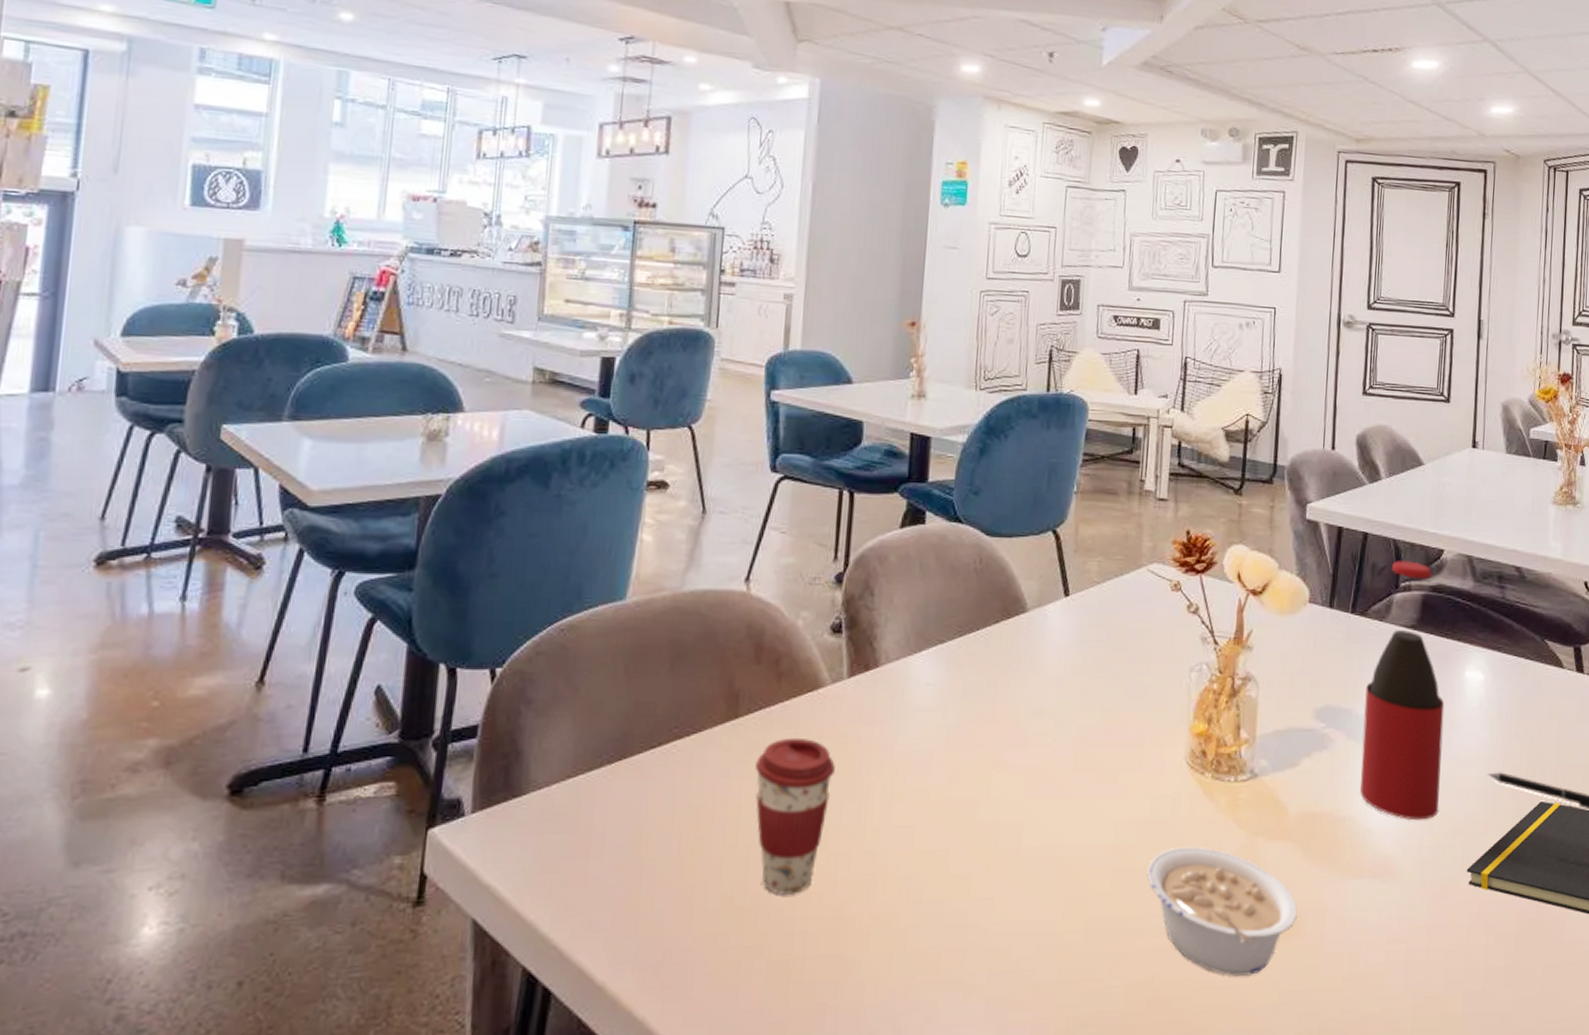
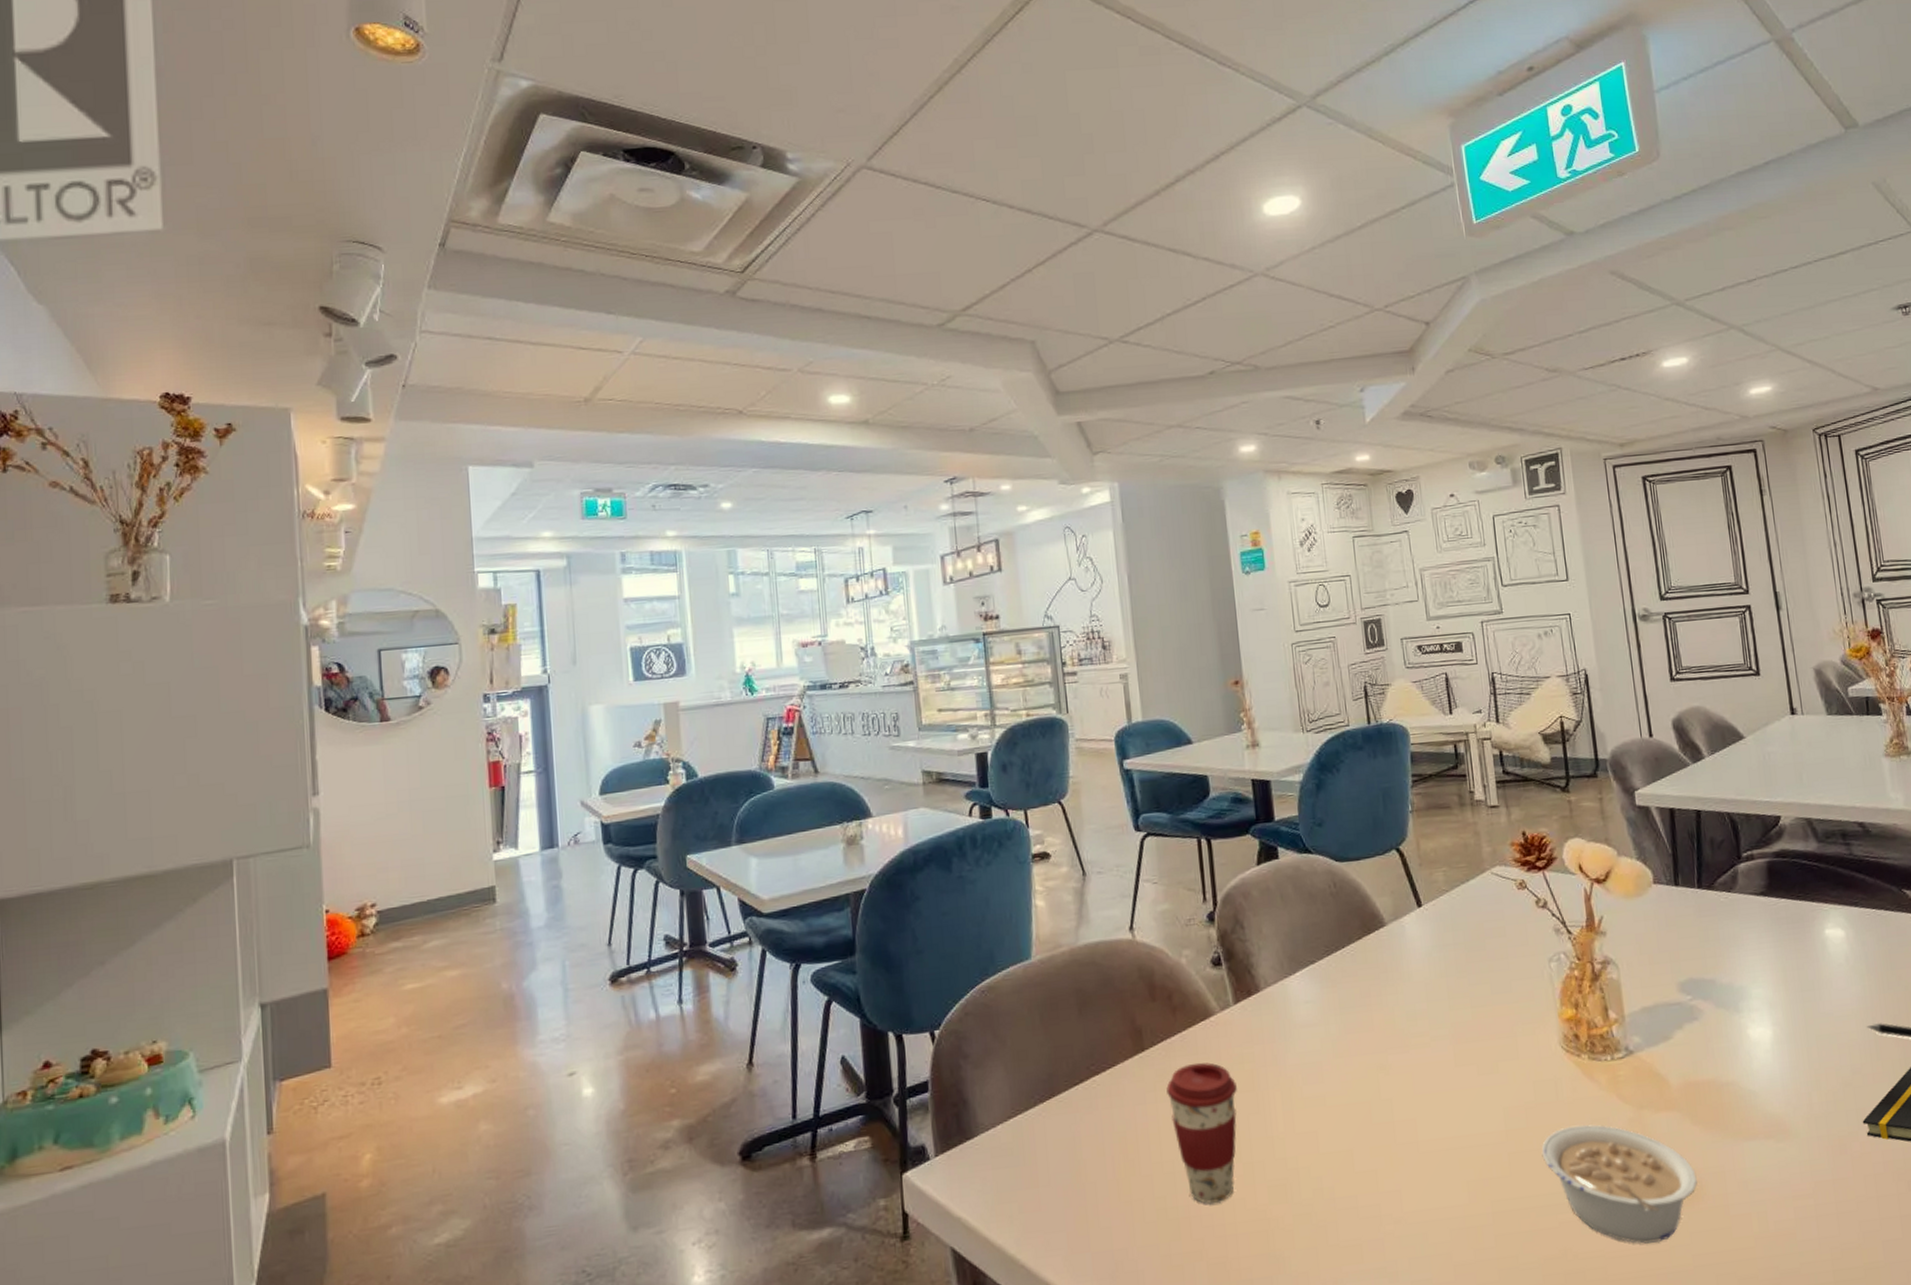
bottle: present [1360,561,1445,821] -> none [1725,831,1823,1079]

